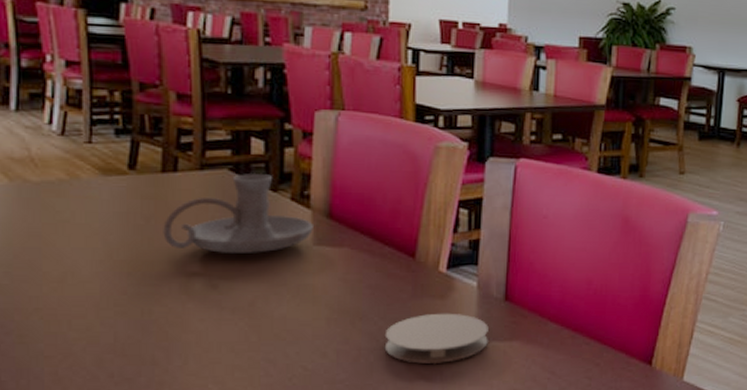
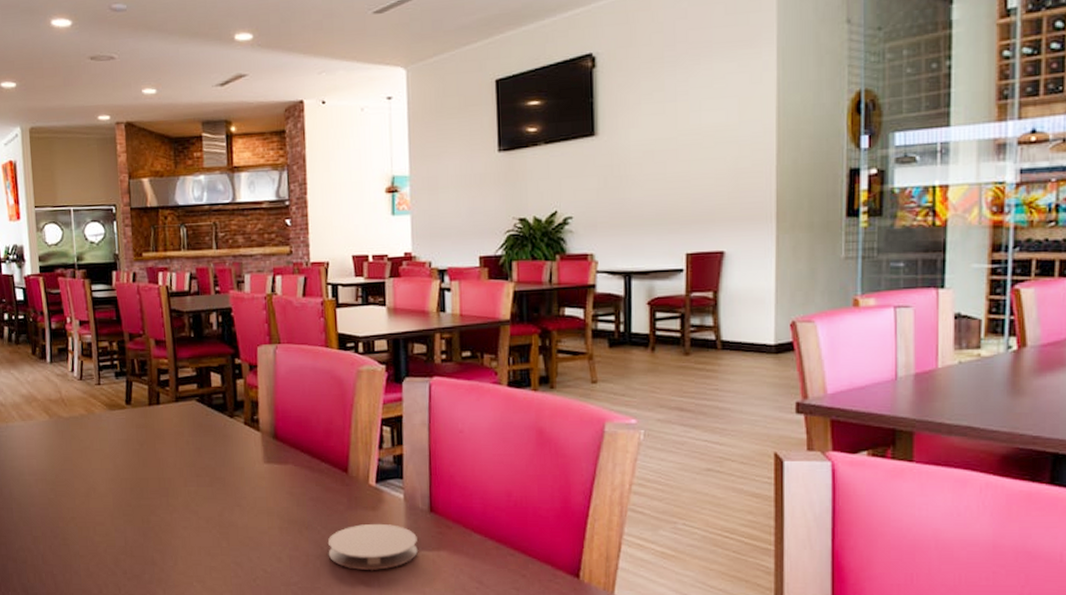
candle holder: present [163,172,313,253] -> none [152,402,263,471]

